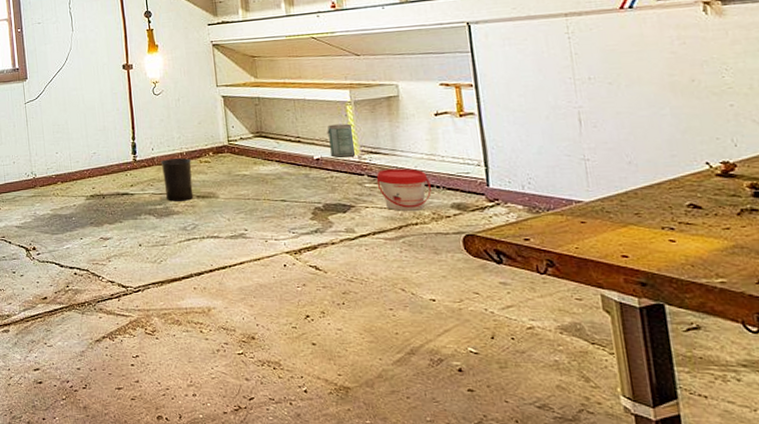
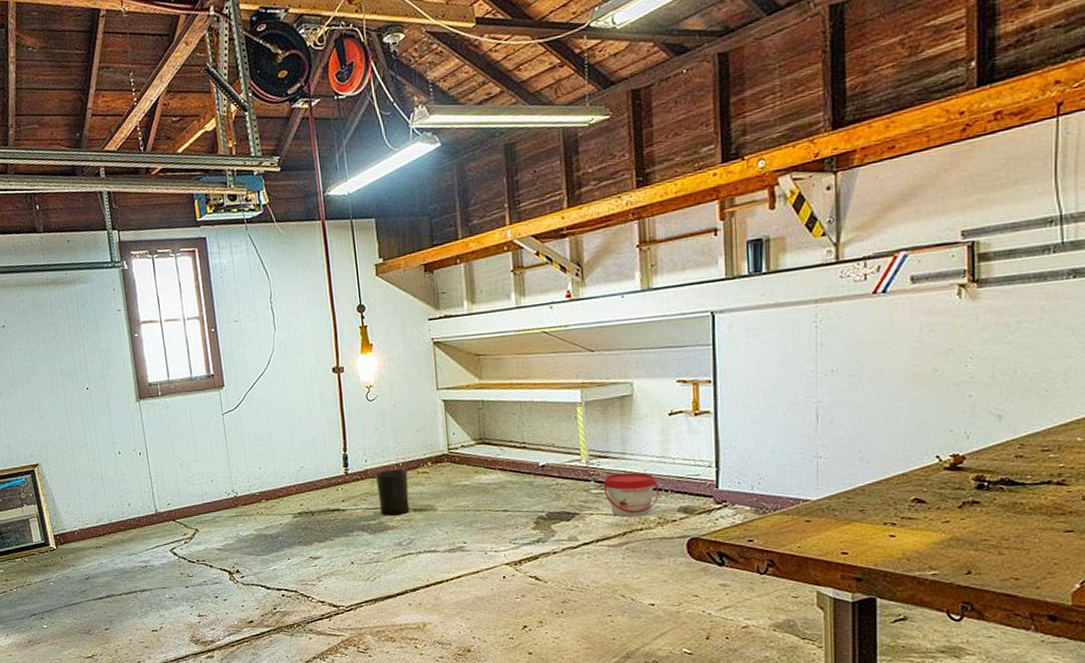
paint can: present [327,123,356,158] -> none [554,426,584,464]

